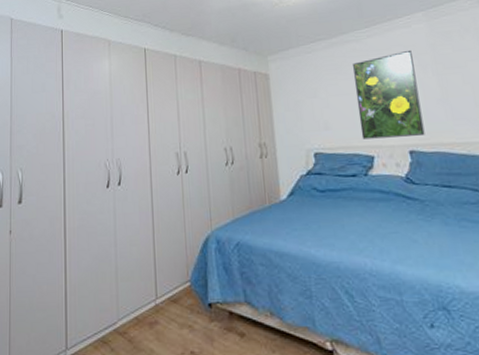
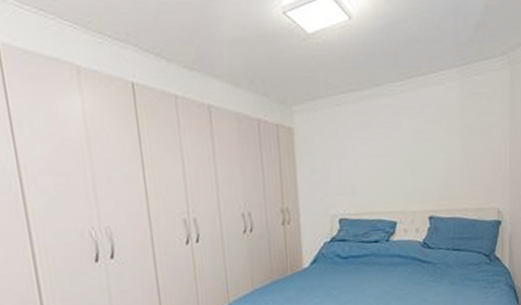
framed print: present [353,49,425,140] -> none [383,110,445,205]

